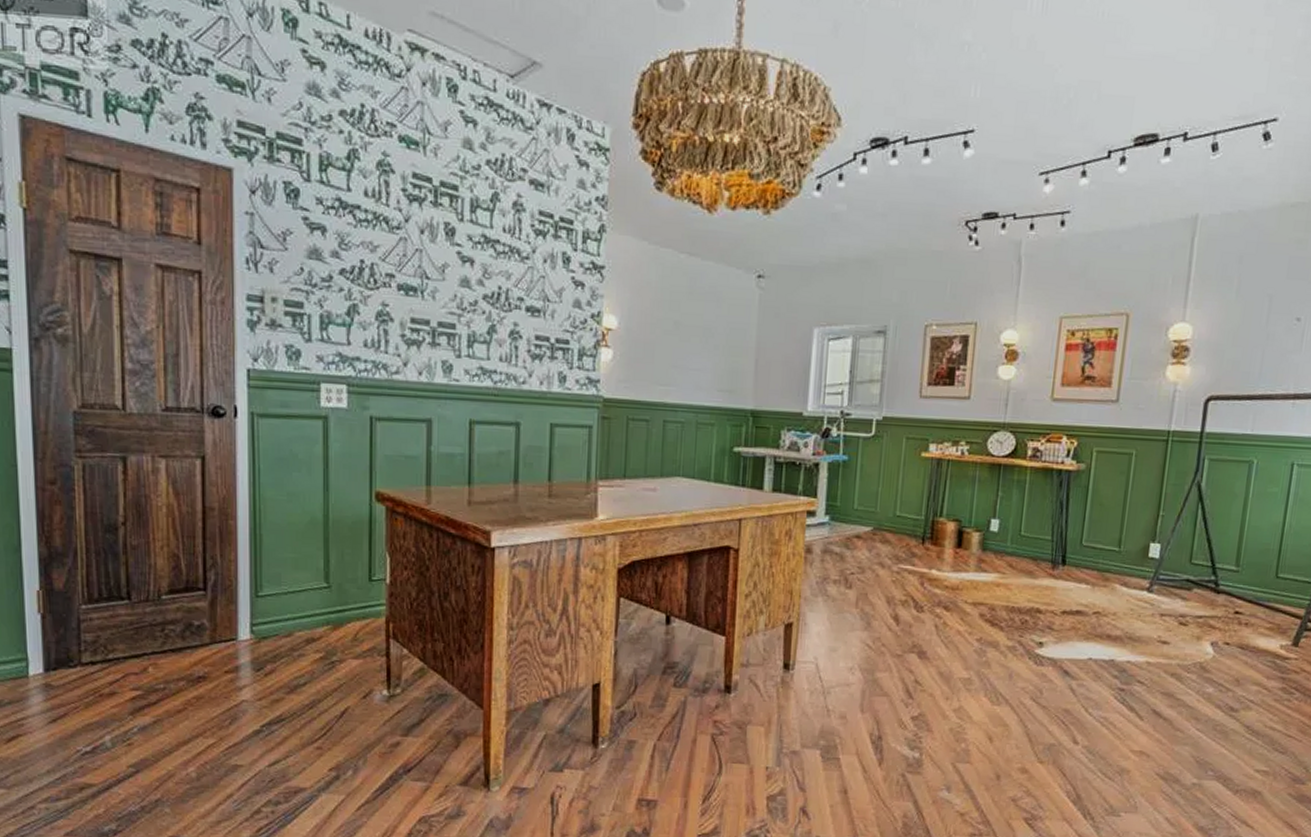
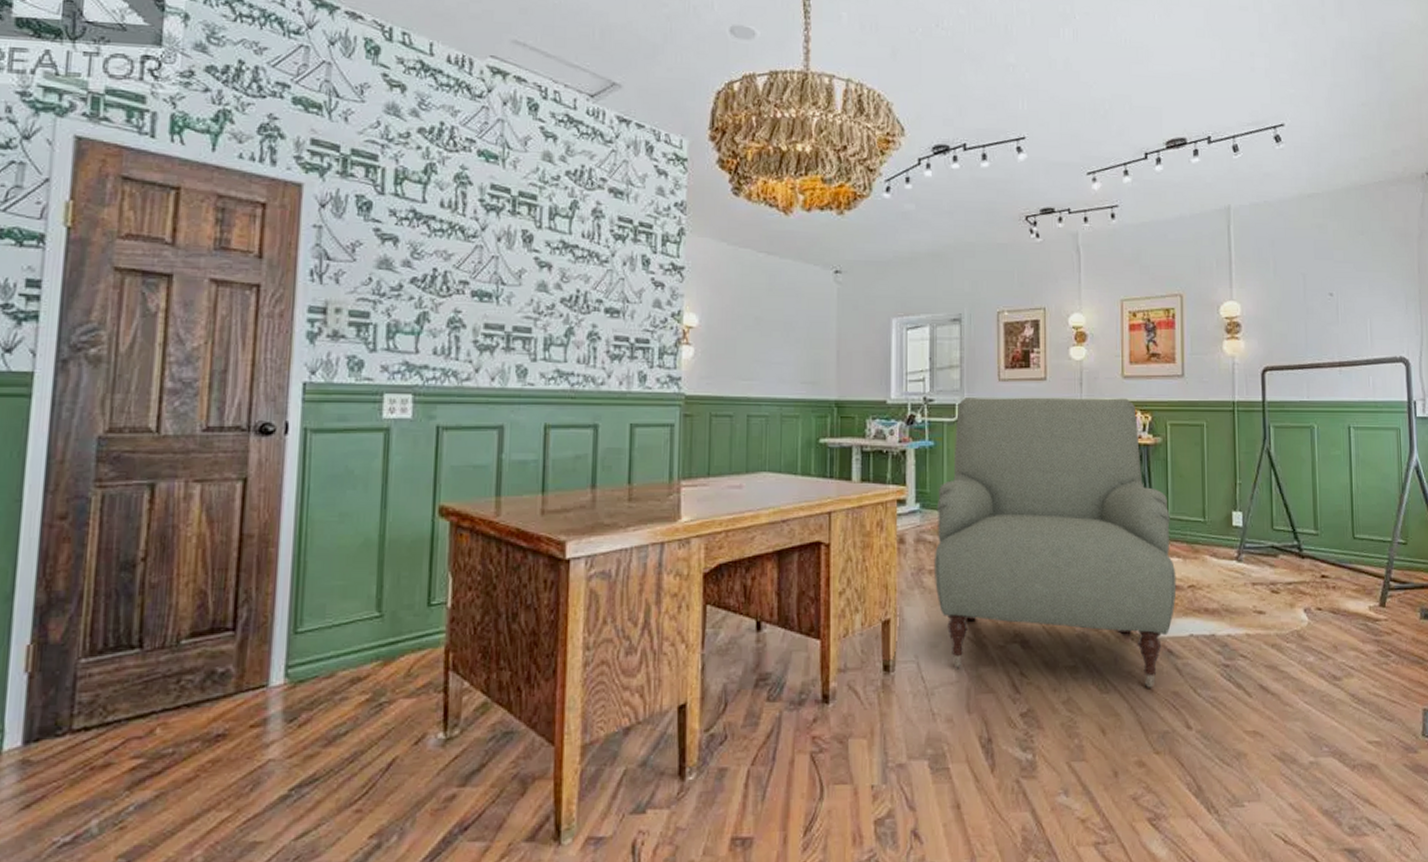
chair: none [838,412,1084,704] -> present [935,396,1177,688]

